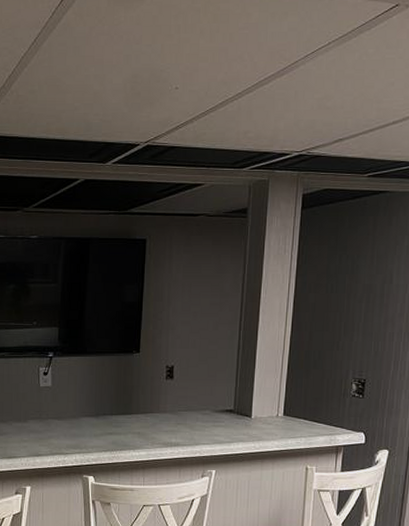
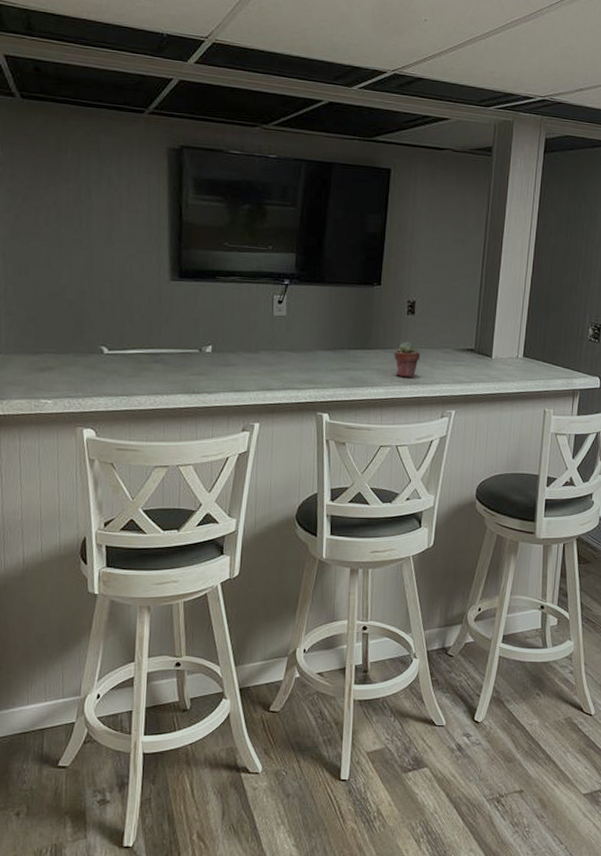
potted succulent: none [154,405,180,440] -> present [394,342,421,378]

